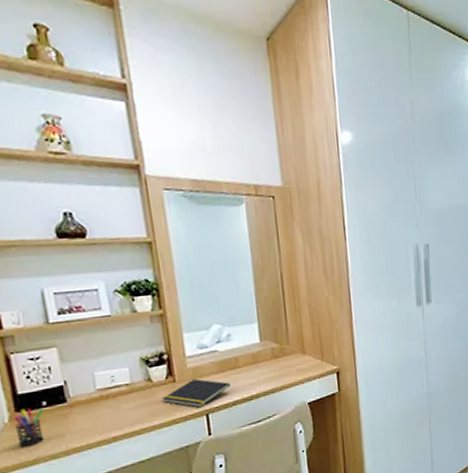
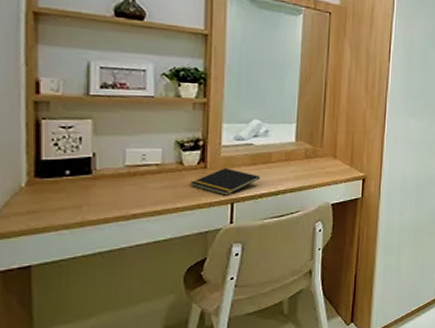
pen holder: present [14,408,45,448] -> none [30,175,66,214]

